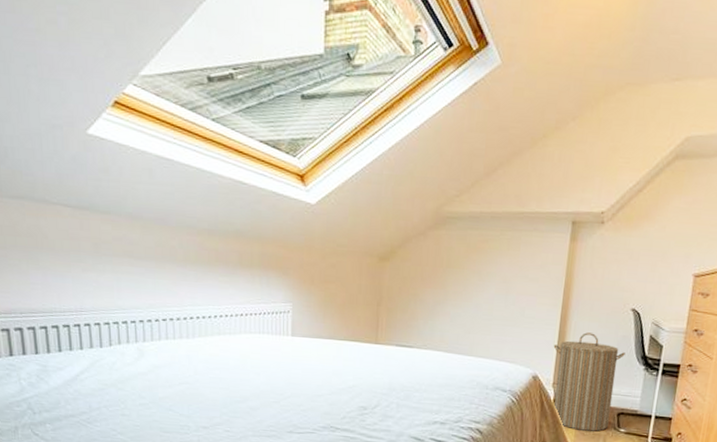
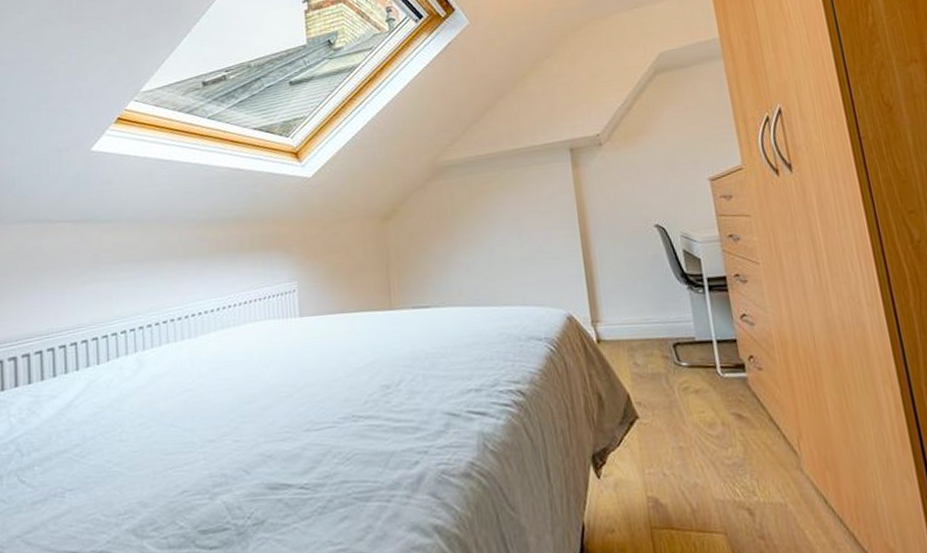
laundry hamper: present [553,332,625,432] -> none [581,258,667,373]

